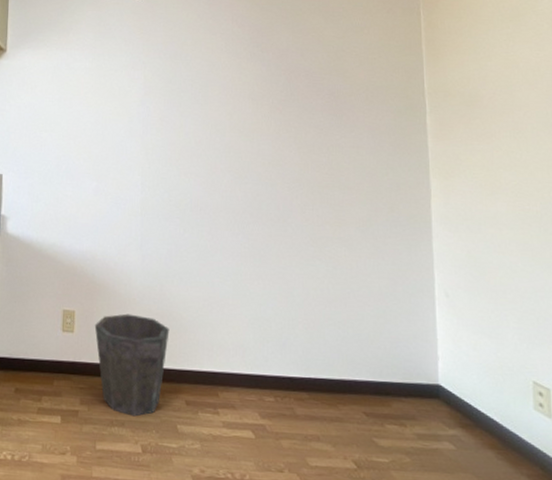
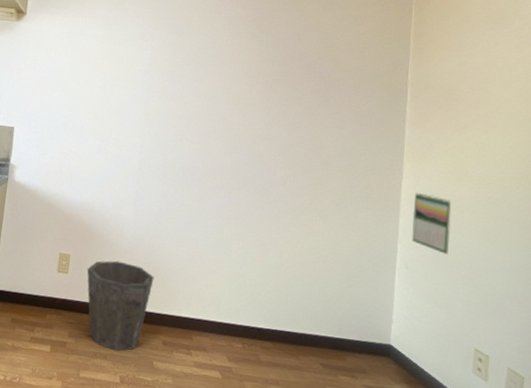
calendar: none [446,211,491,278] -> present [411,192,452,255]

